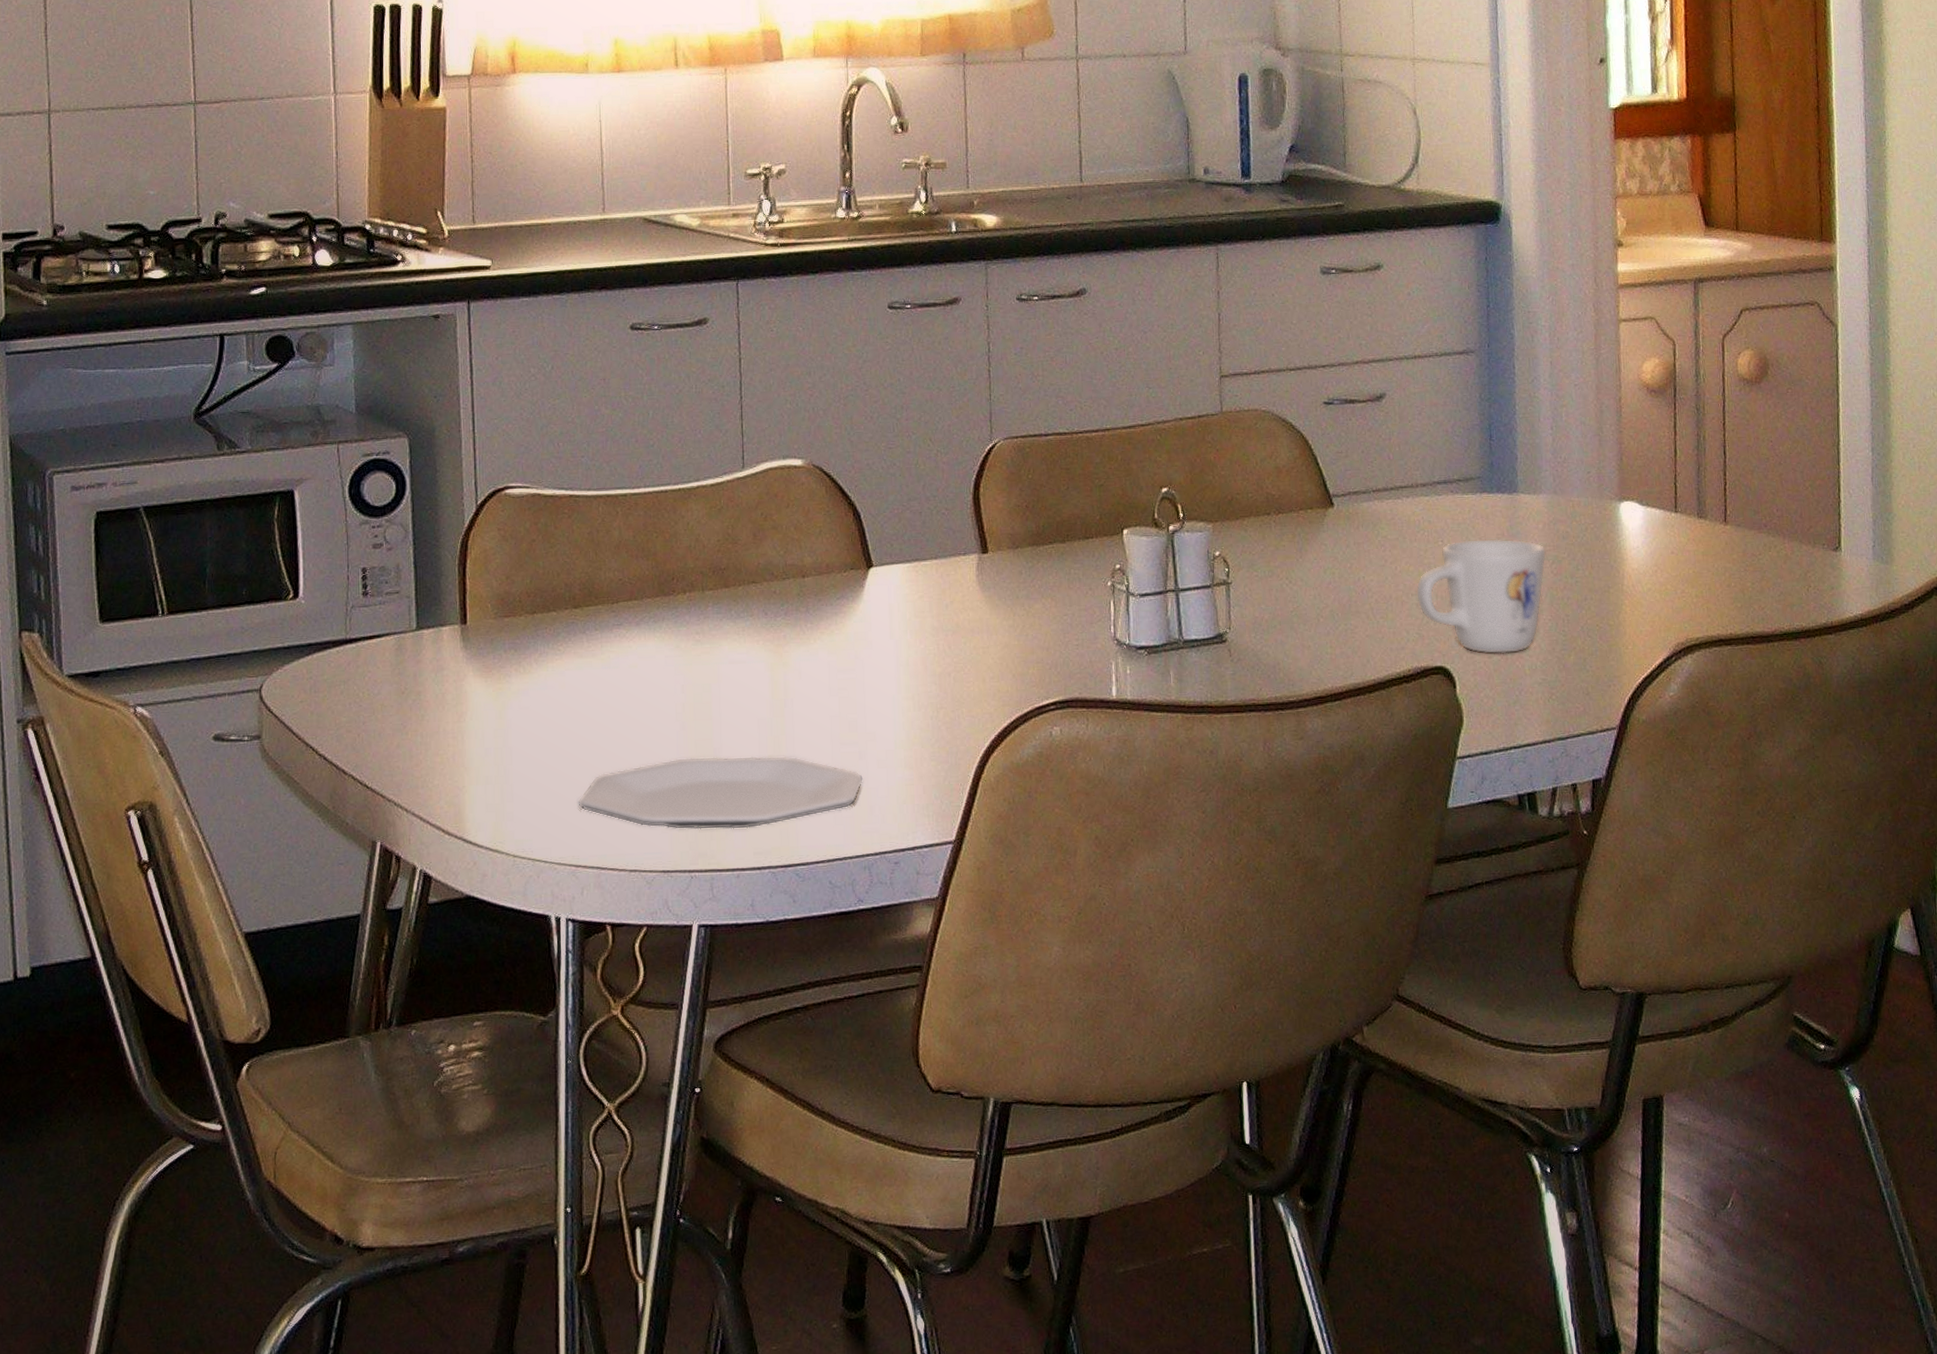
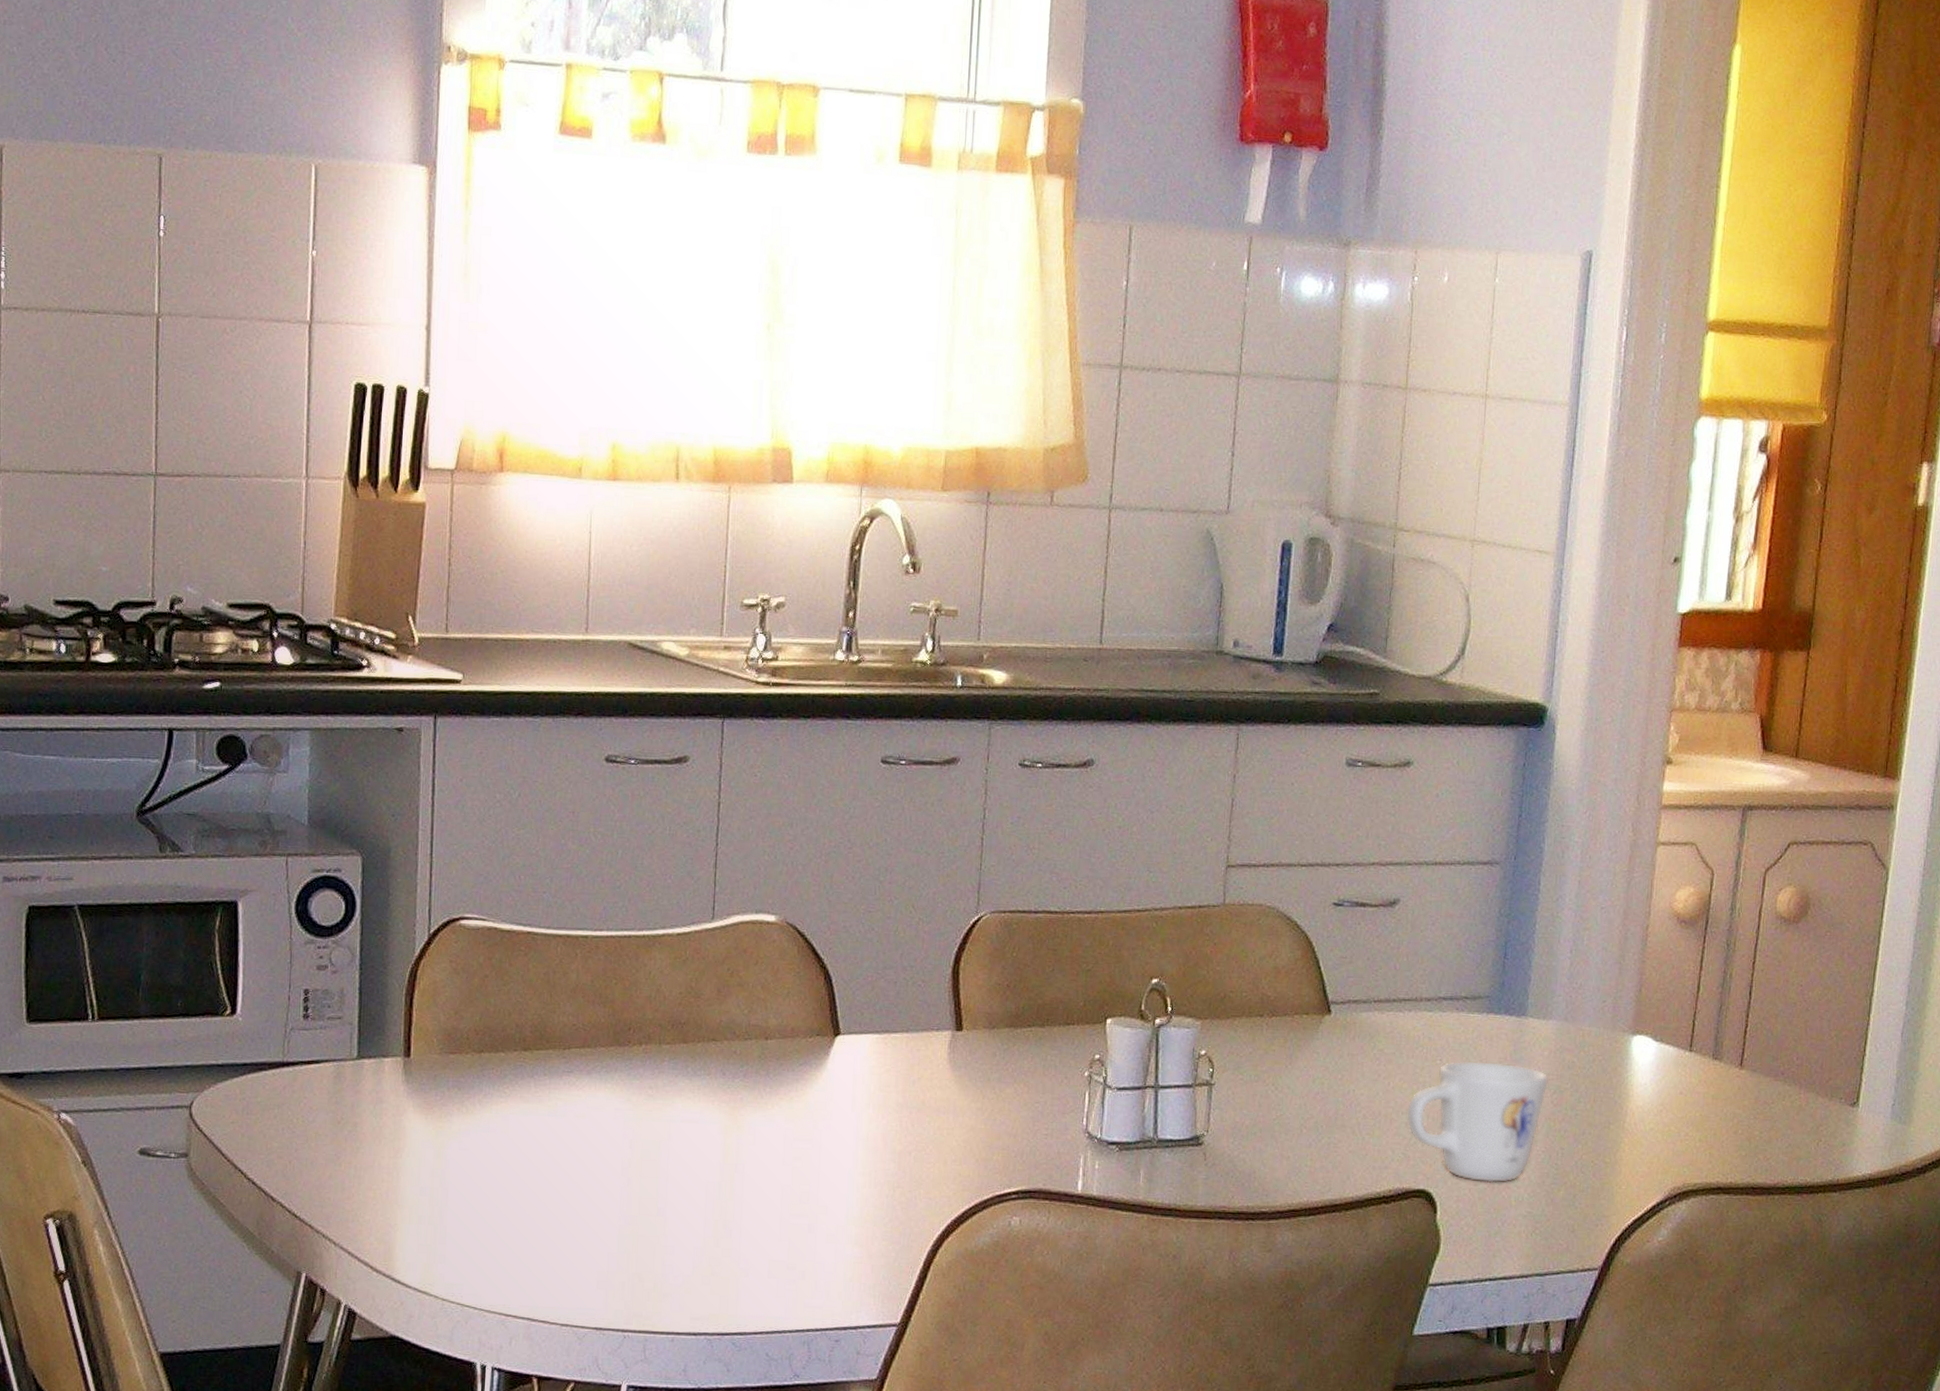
plate: present [578,756,863,830] -> none [513,1214,810,1293]

